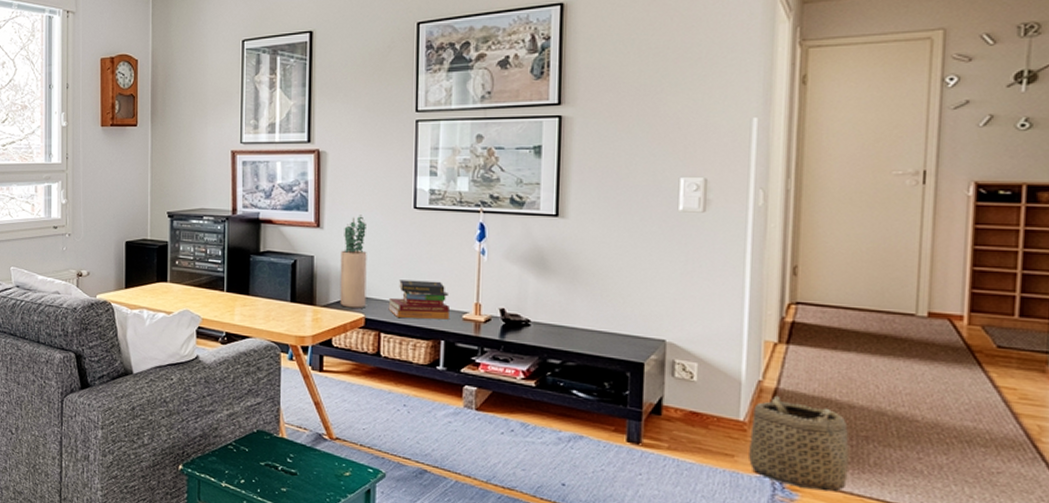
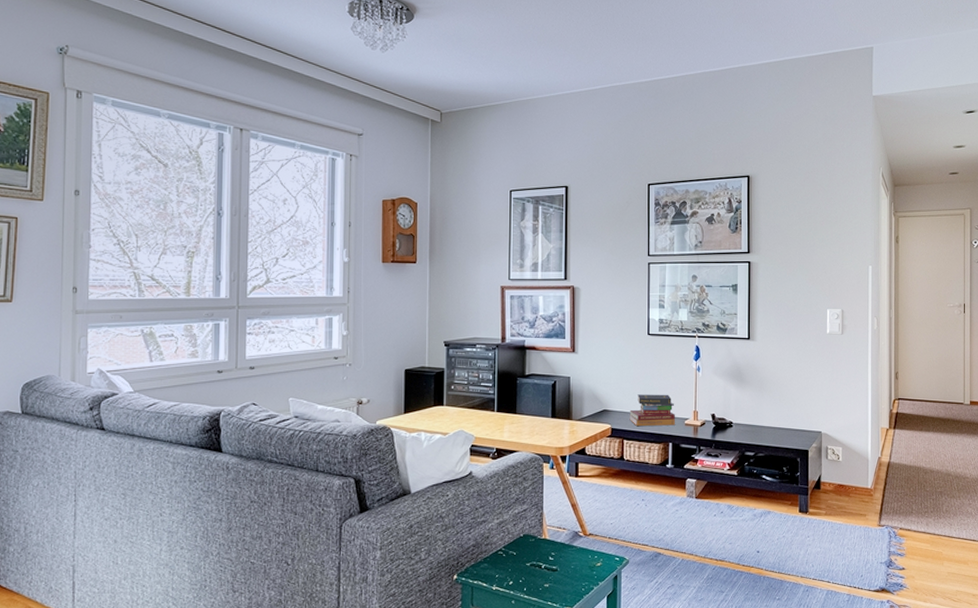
vase: present [339,214,367,308] -> none [591,341,612,420]
basket: present [749,395,849,492] -> none [875,467,932,535]

